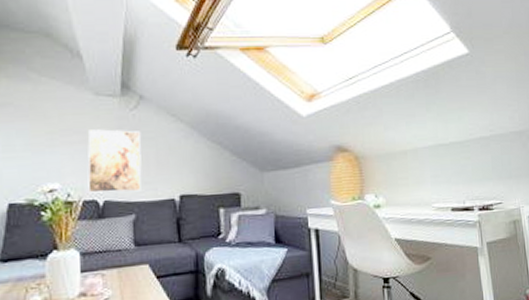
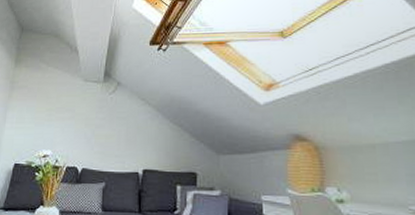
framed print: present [87,129,142,193] -> none [71,109,116,163]

